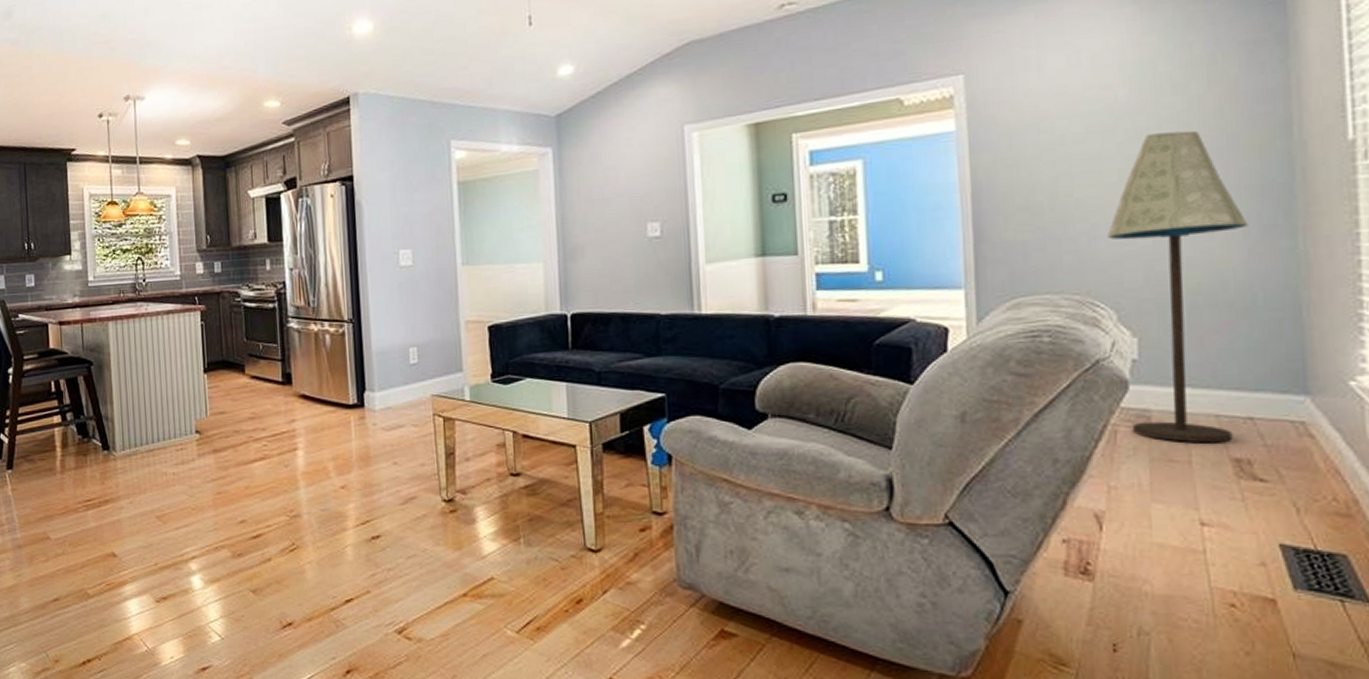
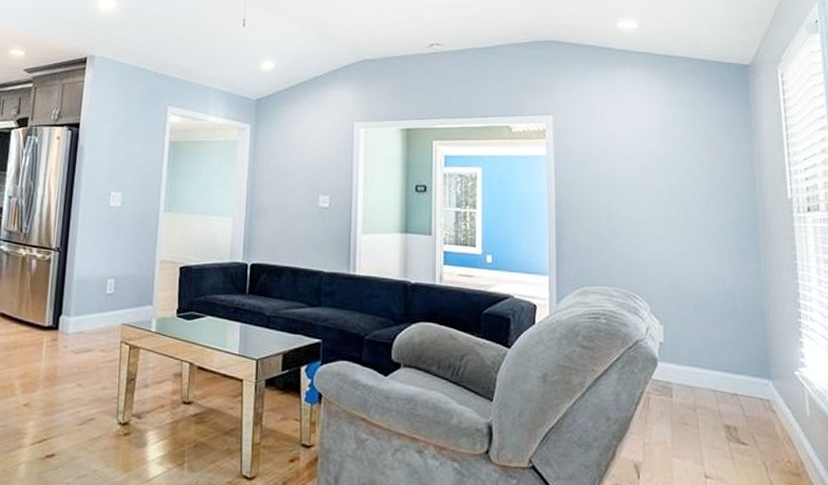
floor lamp: present [1108,130,1248,443] -> none [644,176,731,412]

